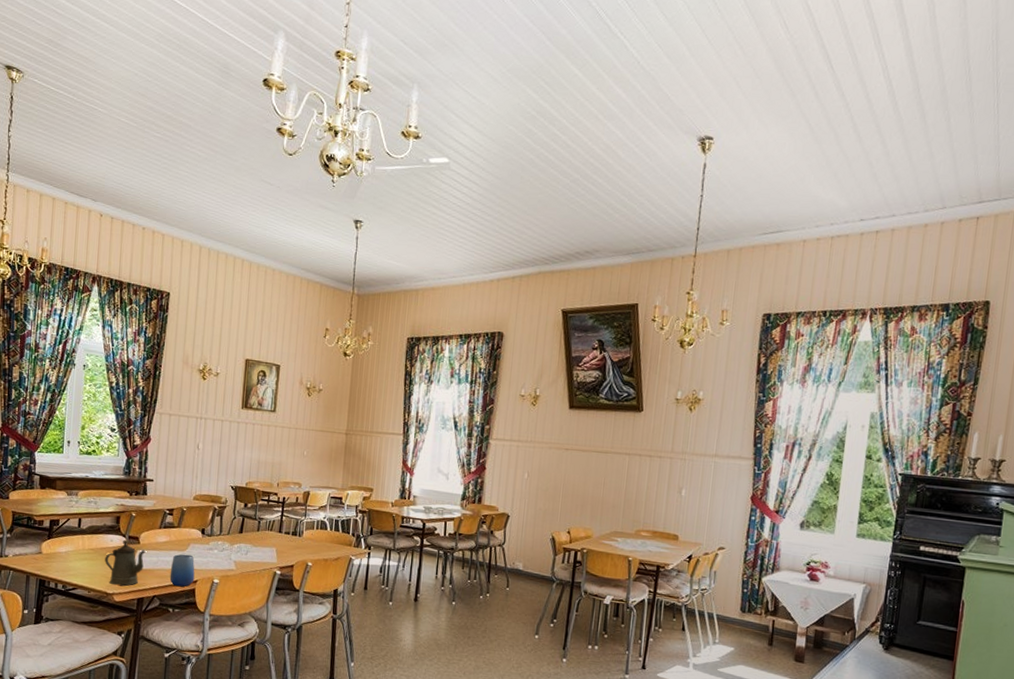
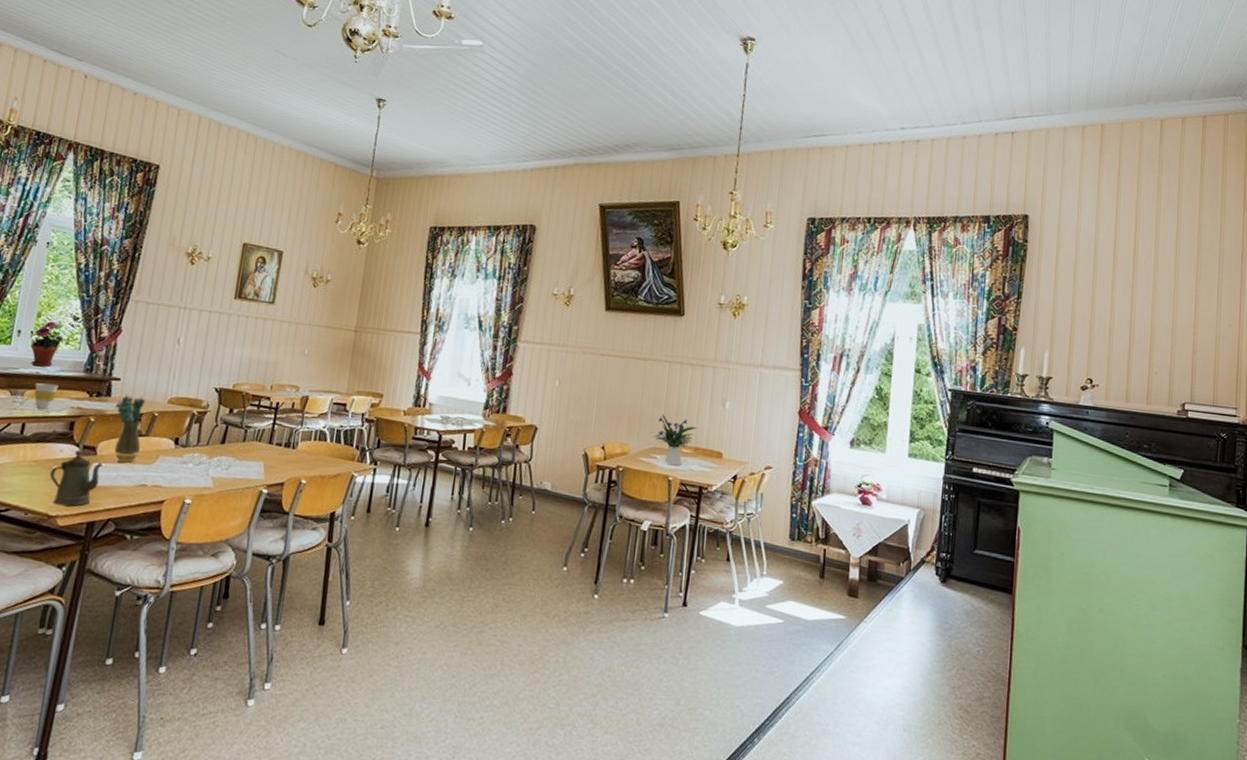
potted plant: none [79,432,104,472] -> present [30,321,63,367]
cup: none [86,484,105,507] -> present [34,383,59,410]
vase: none [151,492,176,550] -> present [114,393,146,463]
cup: present [169,554,195,587] -> none [130,468,163,508]
flower arrangement: none [612,501,655,547] -> present [651,414,697,465]

